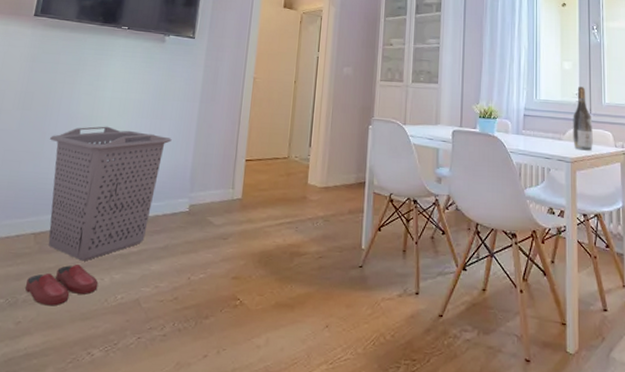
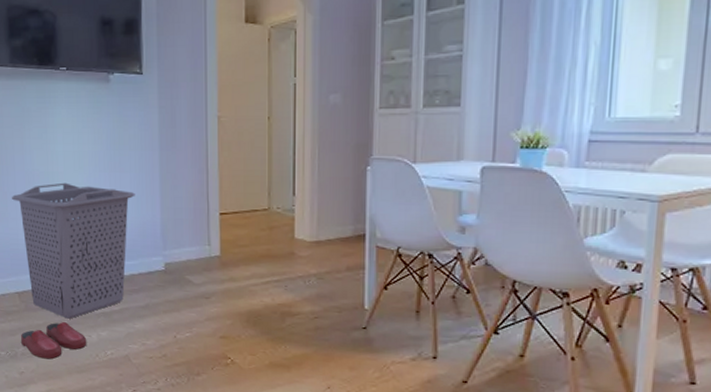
wine bottle: present [573,87,593,151] -> none [664,95,700,185]

